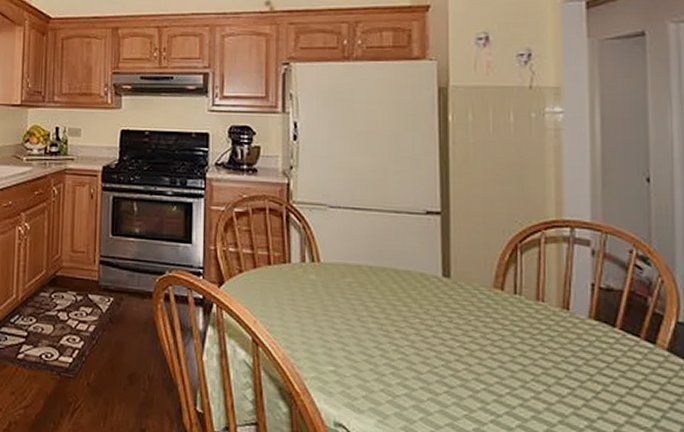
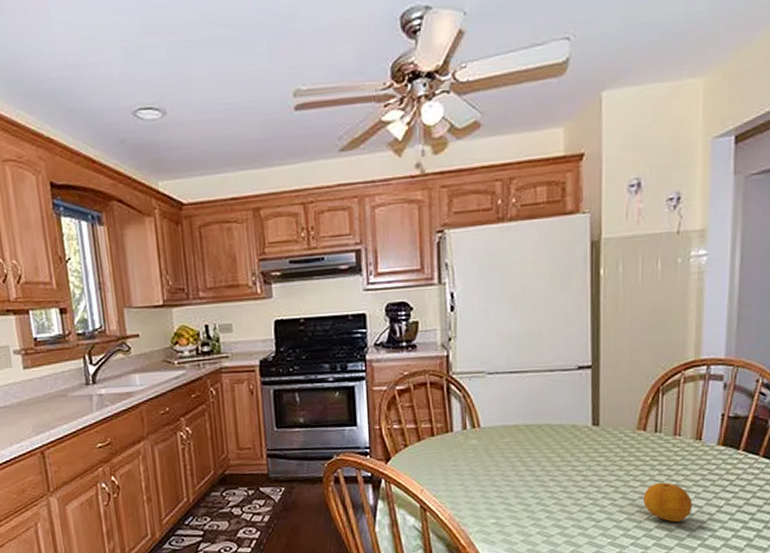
fruit: none [504,352,563,404] -> present [643,482,693,523]

